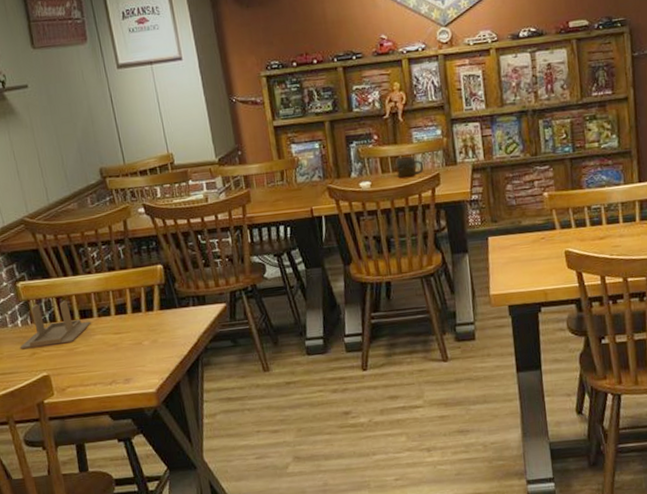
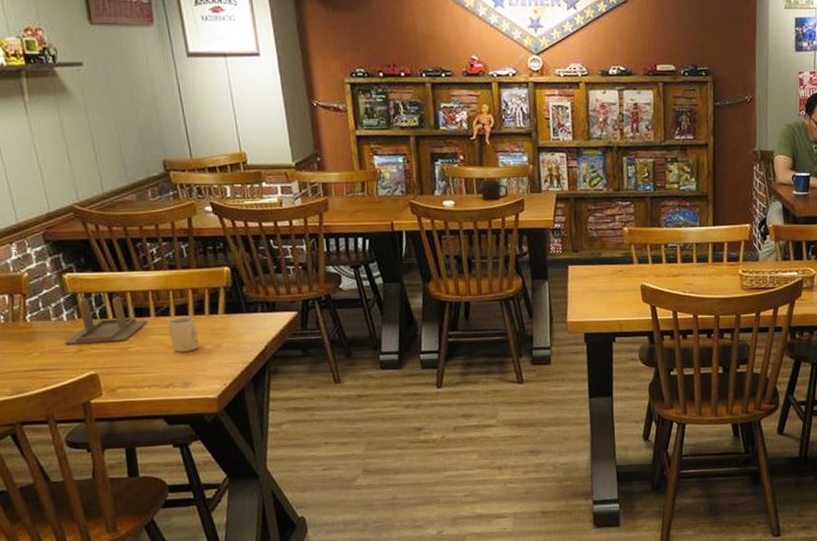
mug: none [109,315,138,350] -> present [168,317,199,352]

